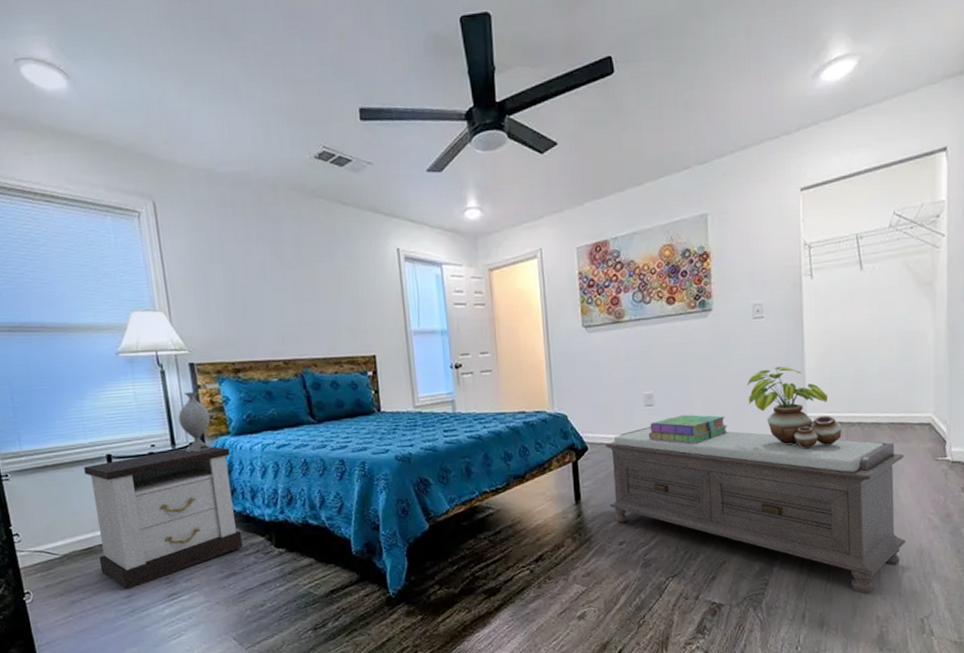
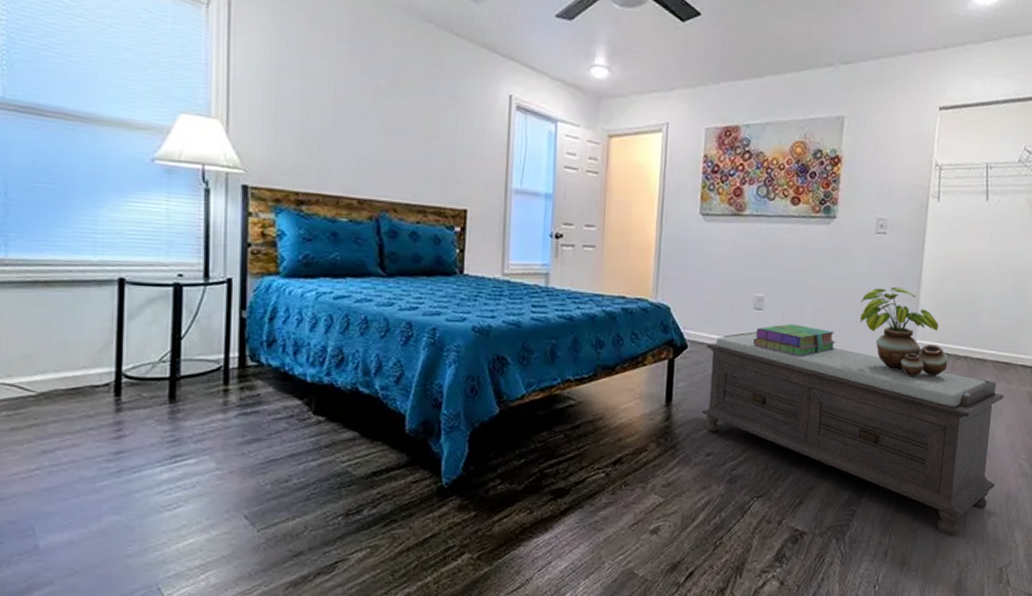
nightstand: present [84,446,243,590] -> none [86,283,276,445]
decorative vase: present [178,391,211,452] -> none [218,218,258,290]

